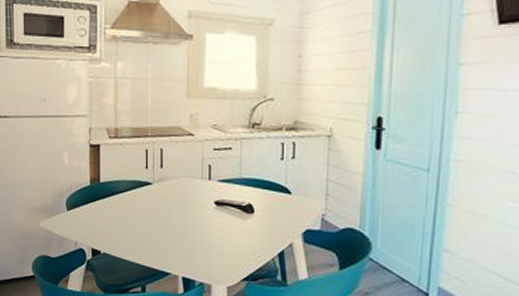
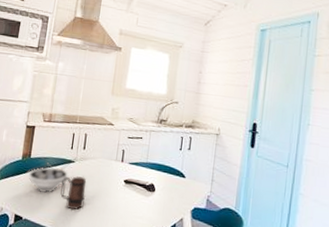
bowl: none [99,179,153,222] -> present [27,158,76,193]
mug: none [140,200,171,240] -> present [60,176,87,210]

